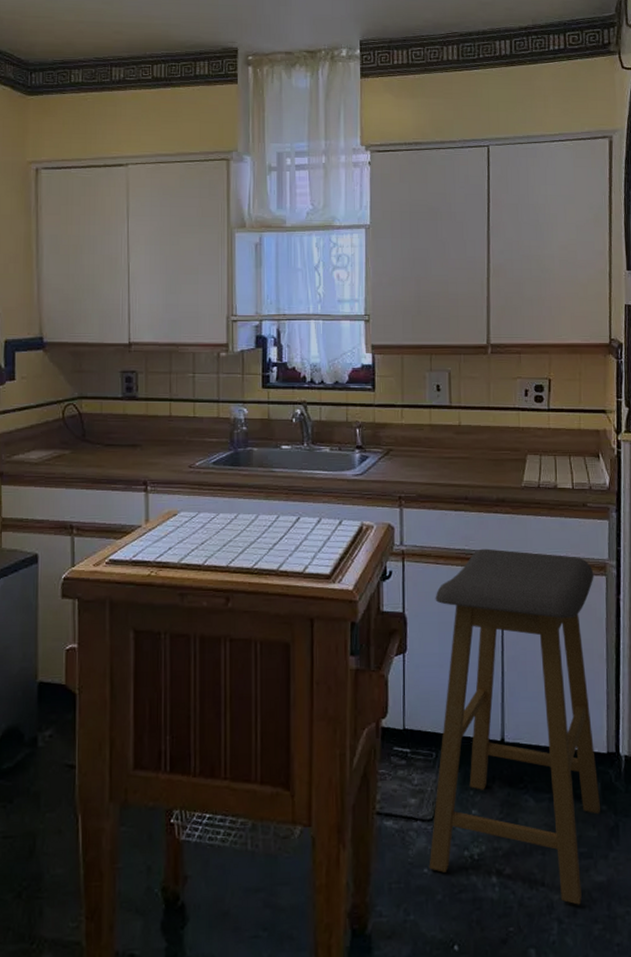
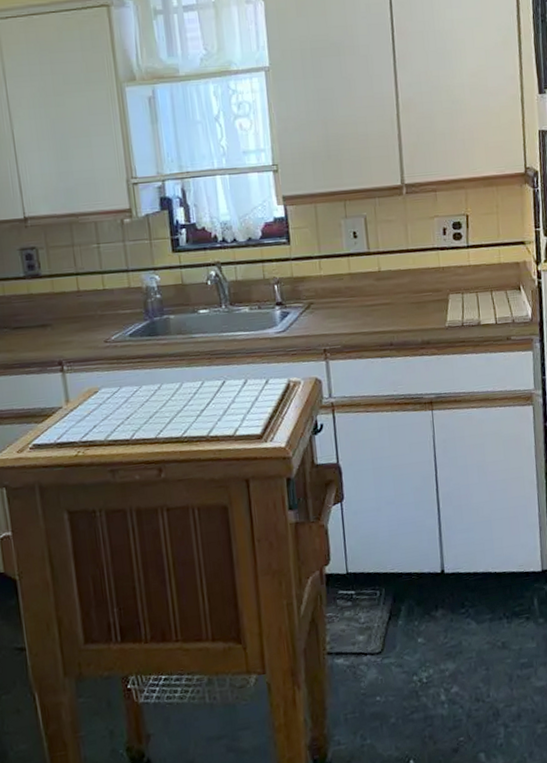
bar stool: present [429,548,600,905] -> none [367,390,538,710]

